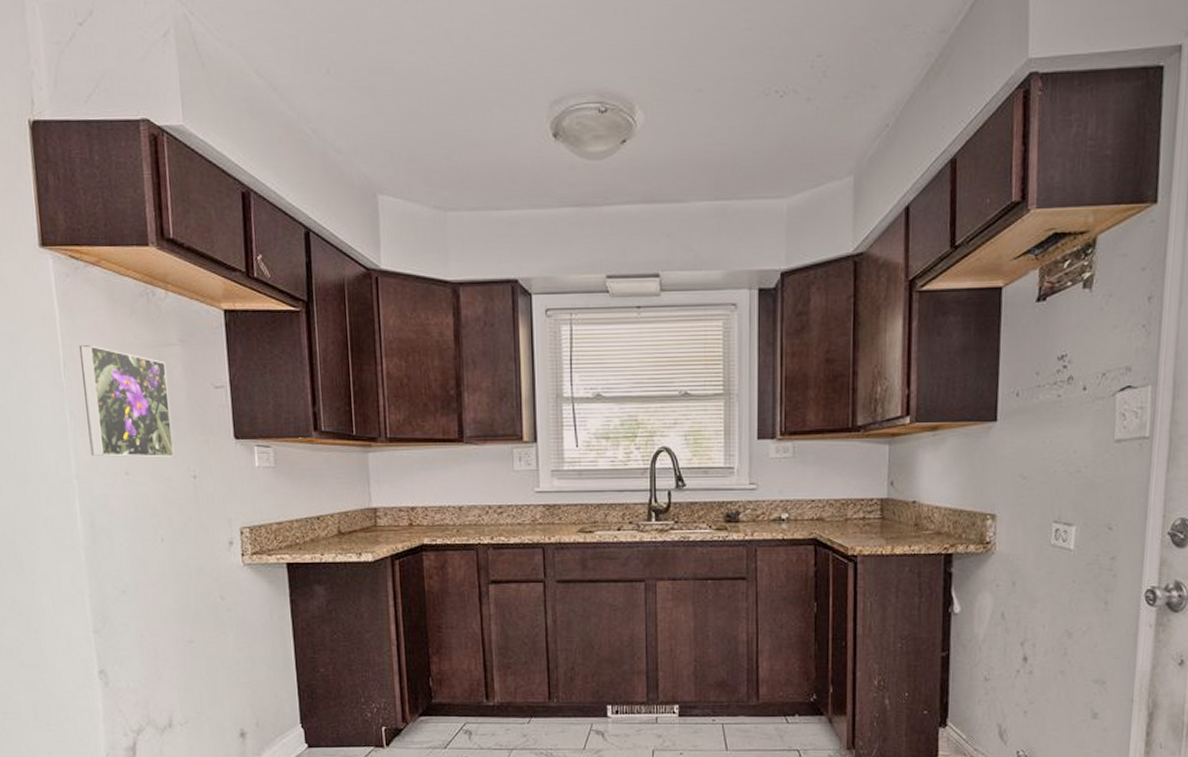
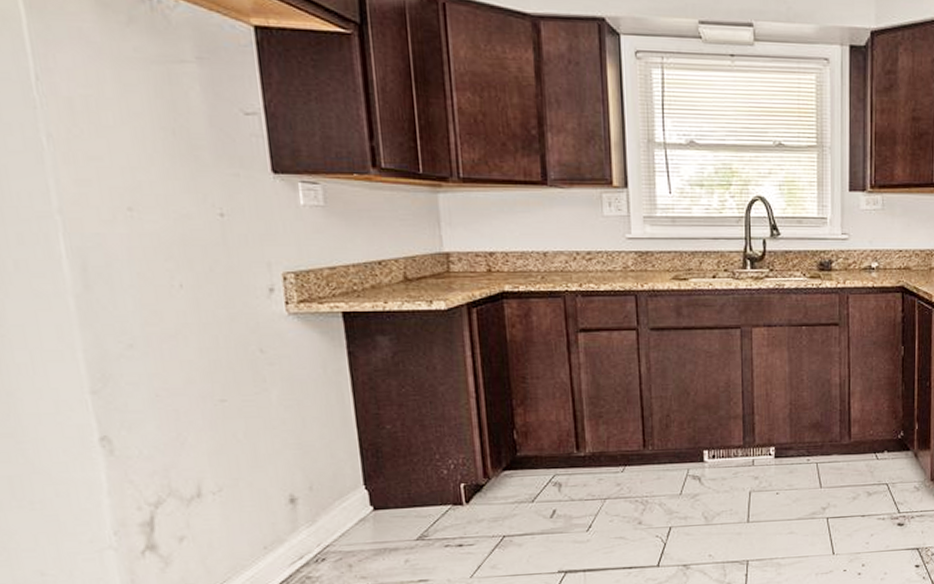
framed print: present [78,345,175,458] -> none [55,55,195,192]

